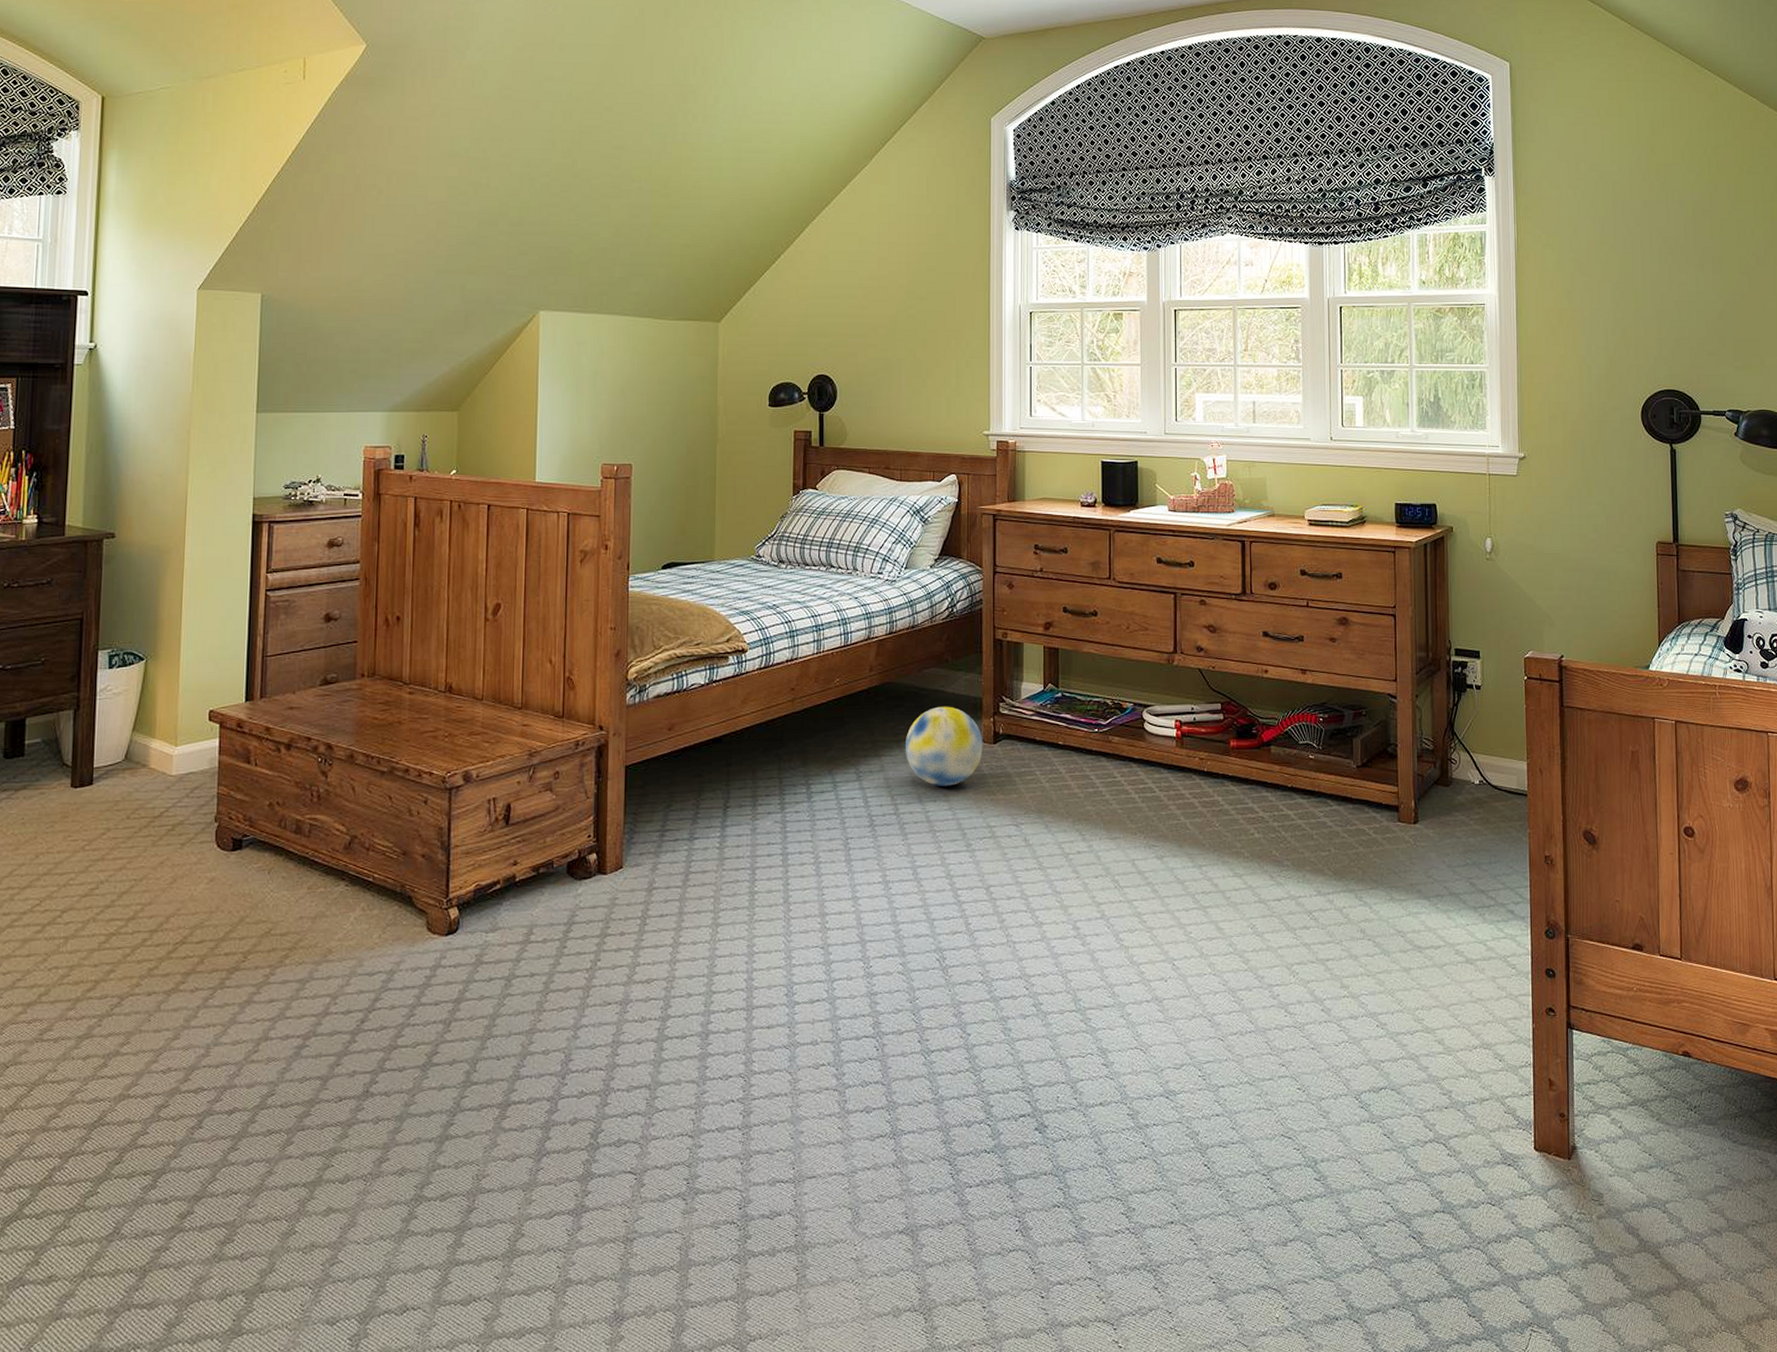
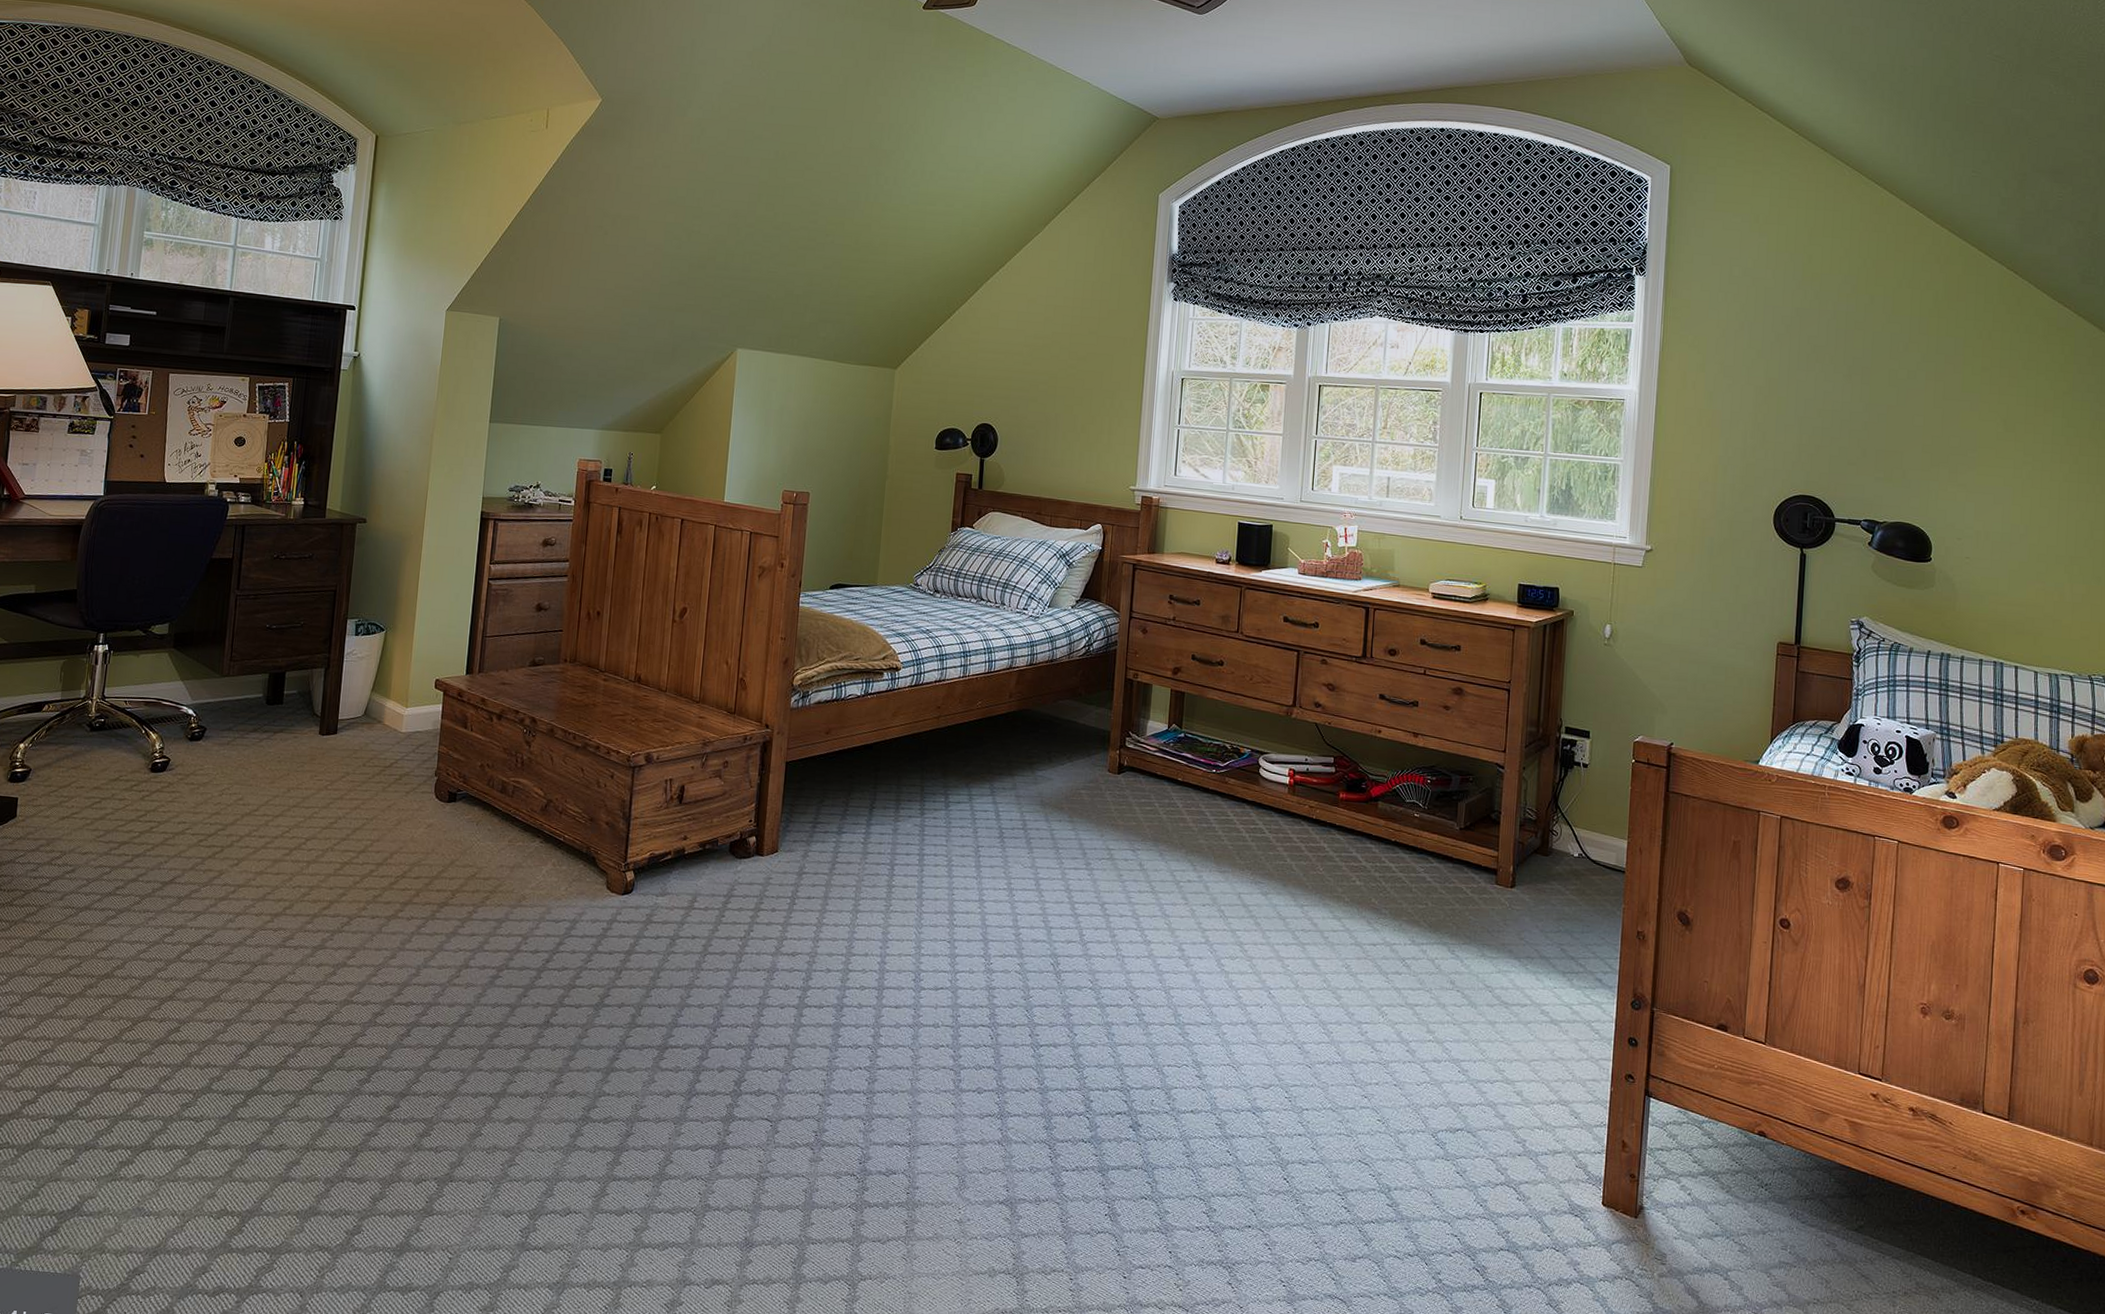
ball: present [905,706,983,786] -> none [1036,735,1108,809]

